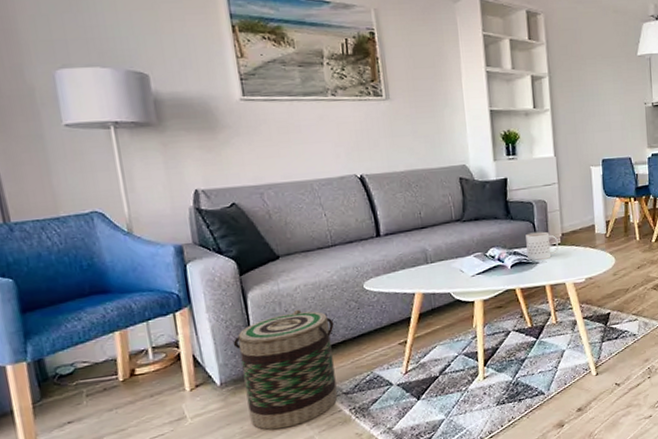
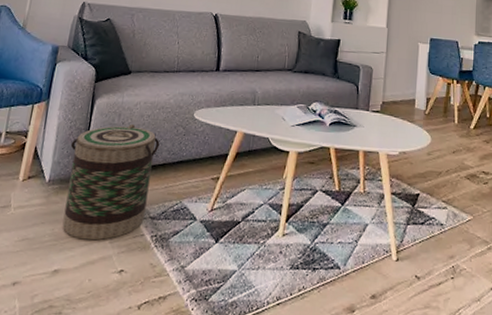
mug: present [526,231,559,261] -> none [346,95,378,124]

